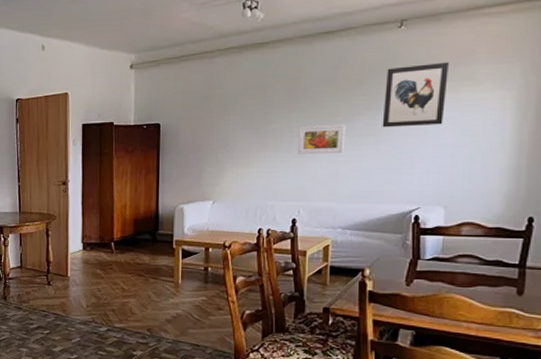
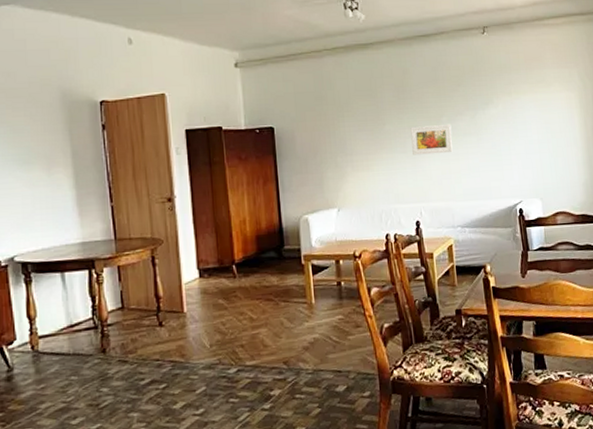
wall art: present [382,61,450,128] -> none [478,65,529,127]

